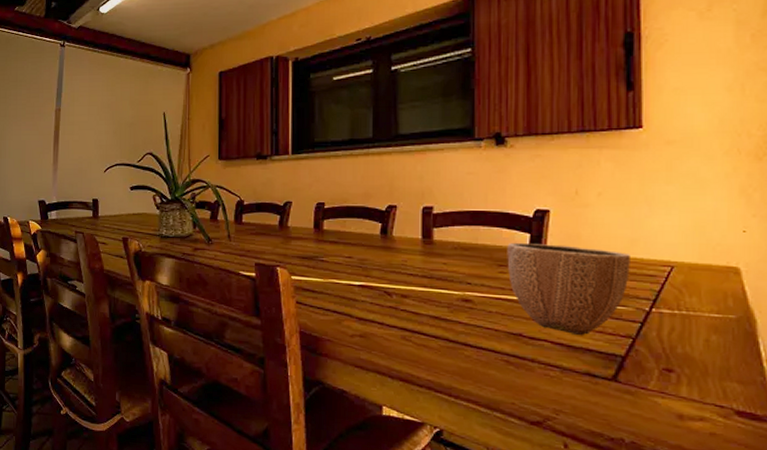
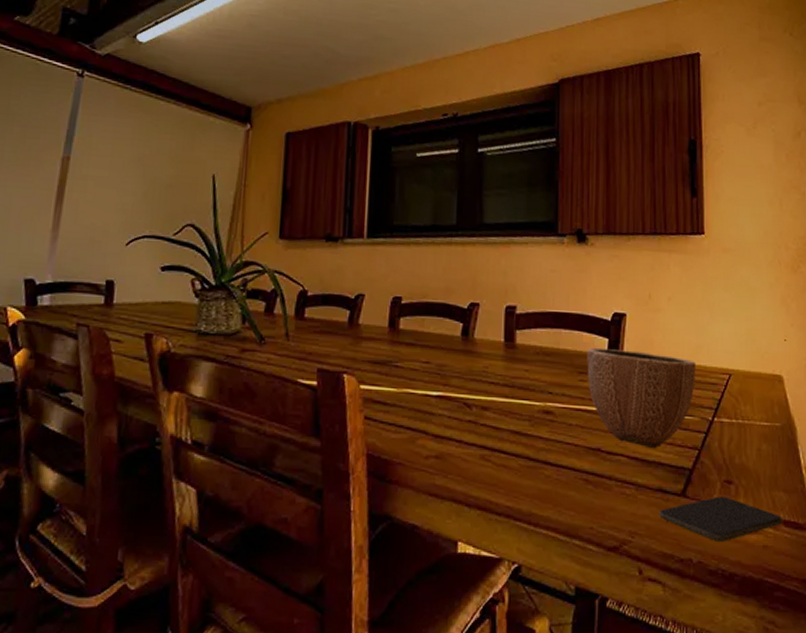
smartphone: none [587,383,736,426] -> present [659,496,783,542]

